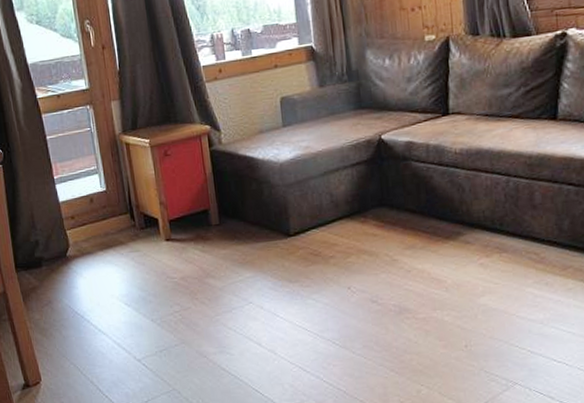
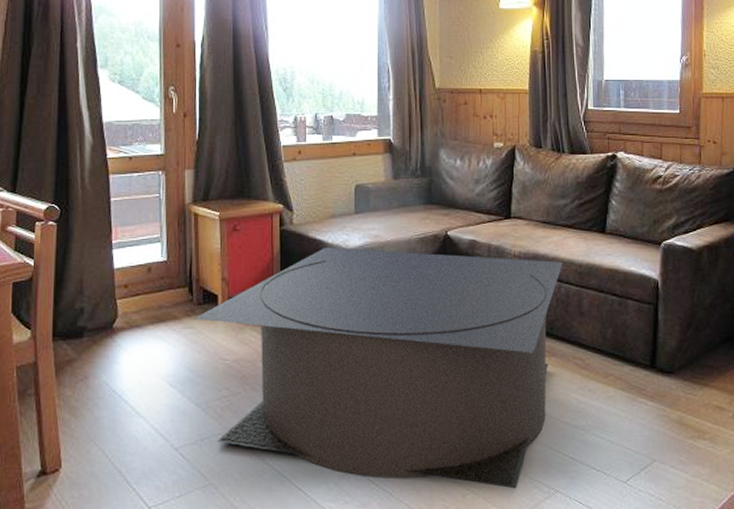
coffee table: none [138,154,510,383] -> present [194,247,563,489]

